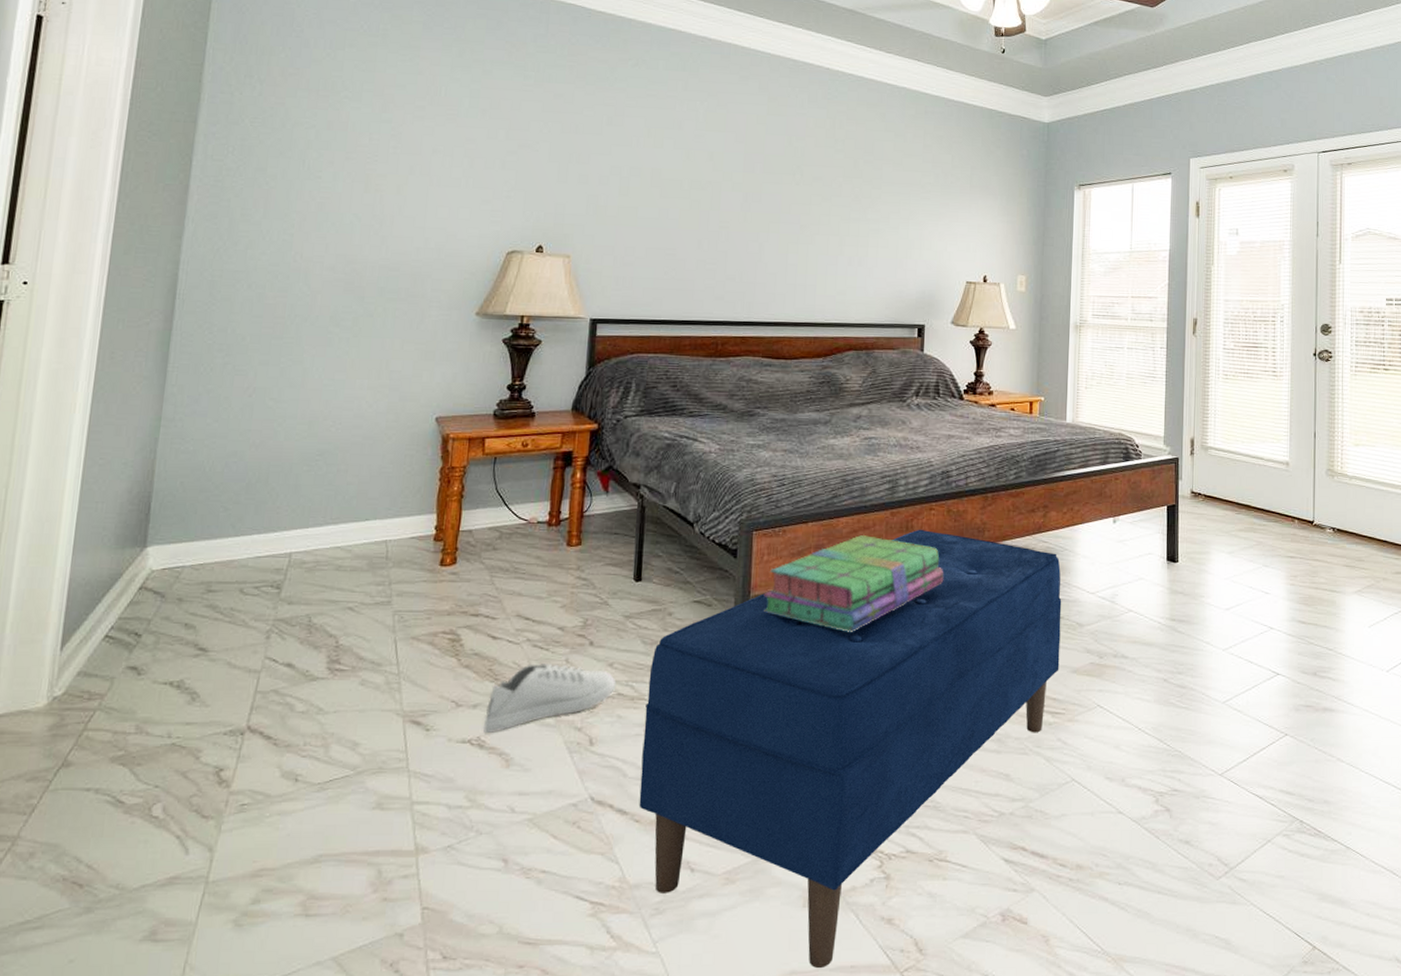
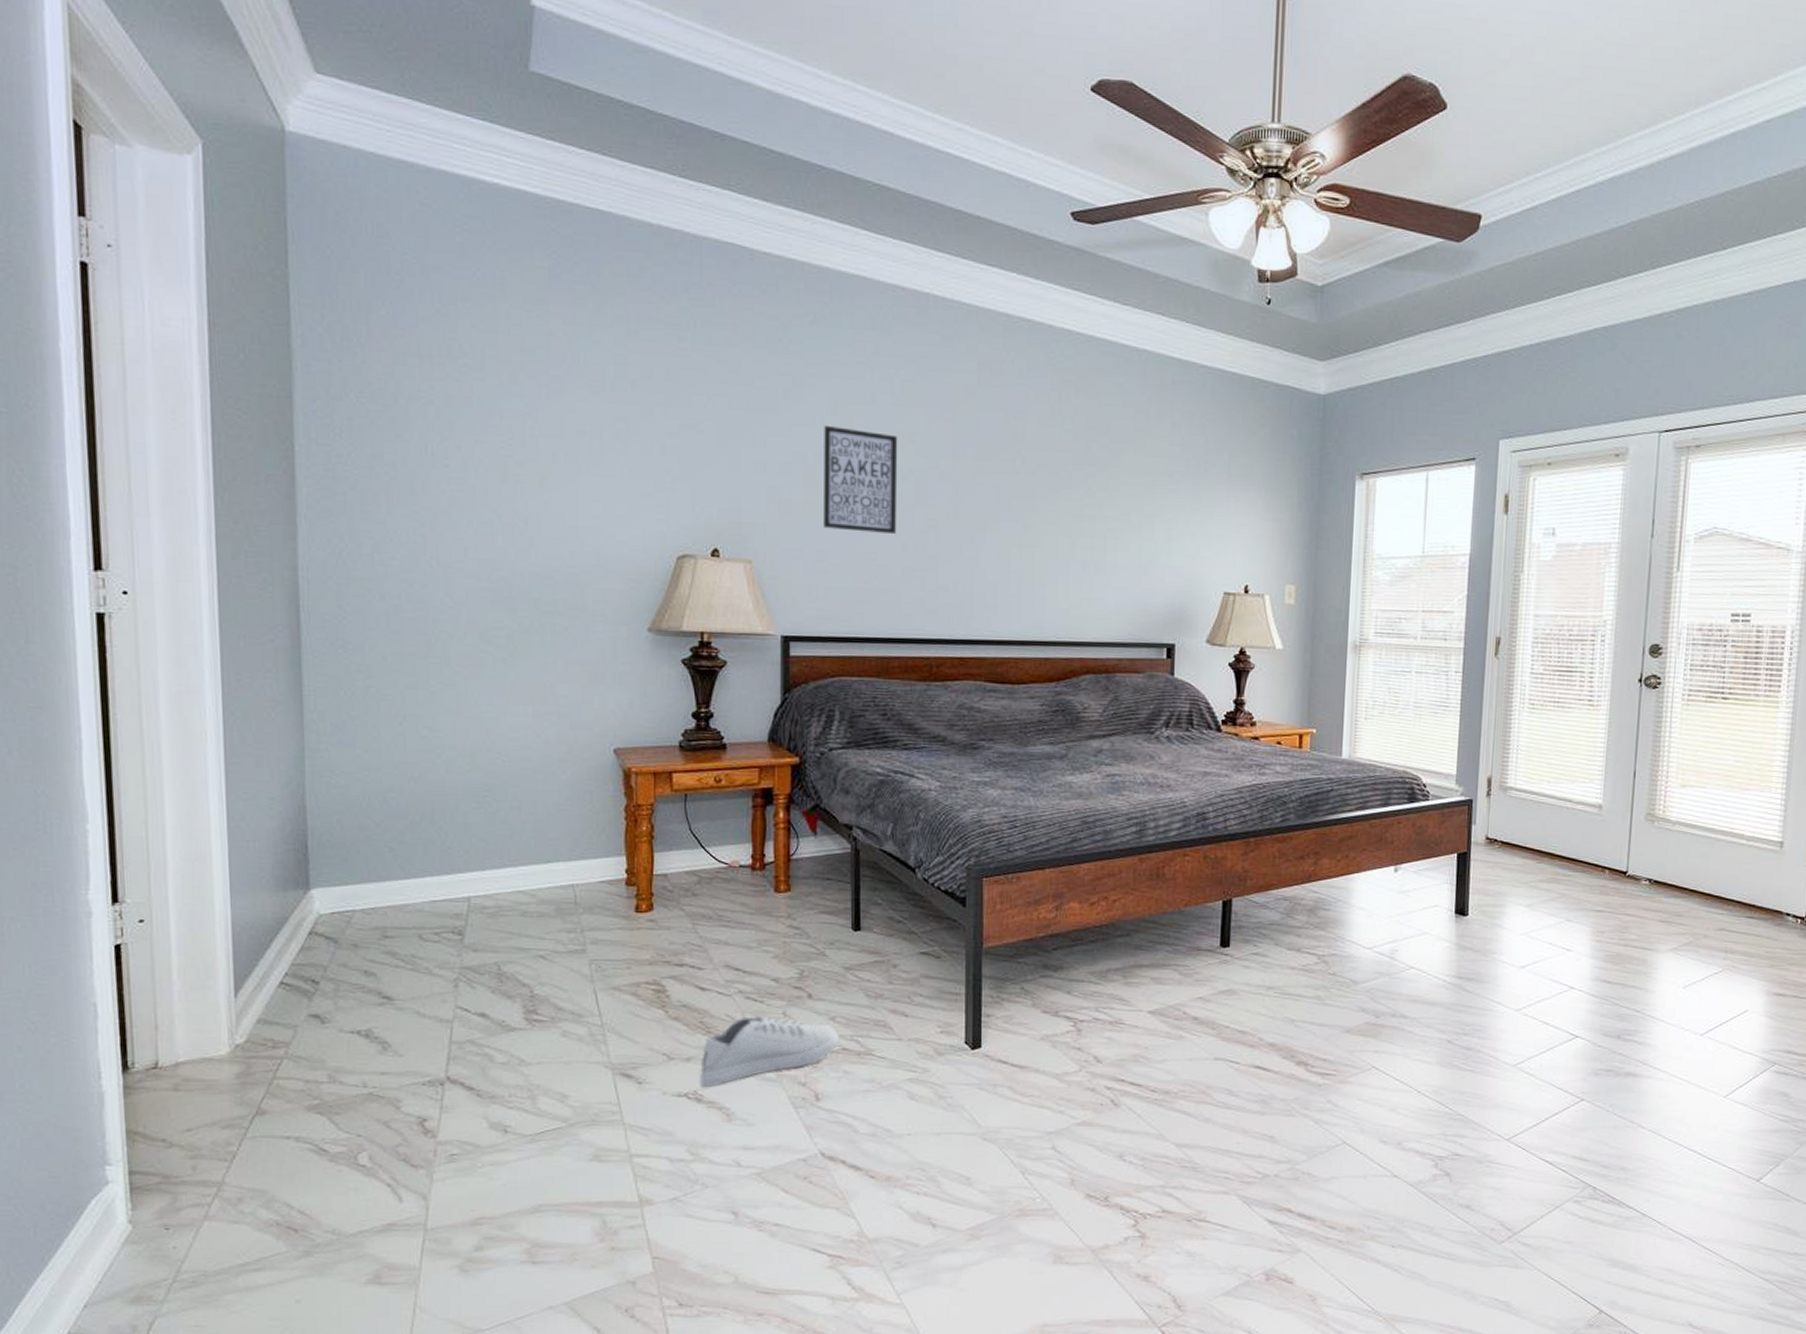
wall art: none [633,145,700,234] -> present [824,424,898,535]
bench: present [639,529,1062,969] -> none [873,877,1334,1322]
stack of books: present [763,534,944,632] -> none [998,882,1201,987]

